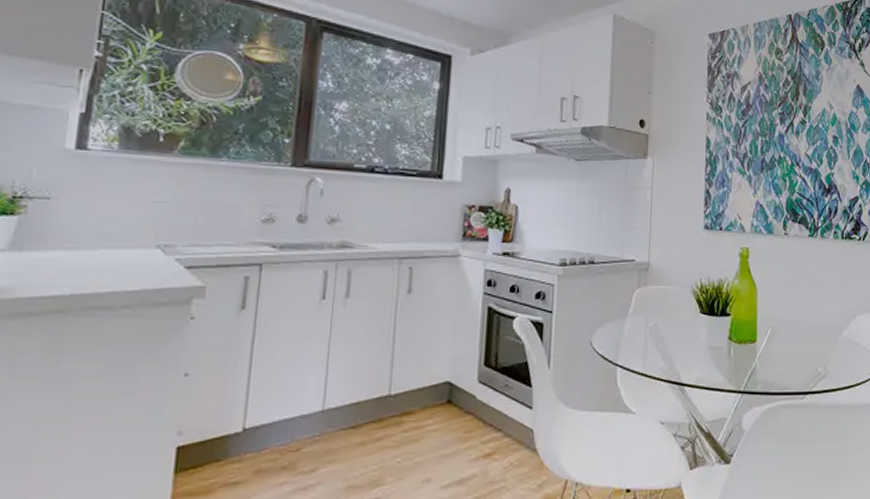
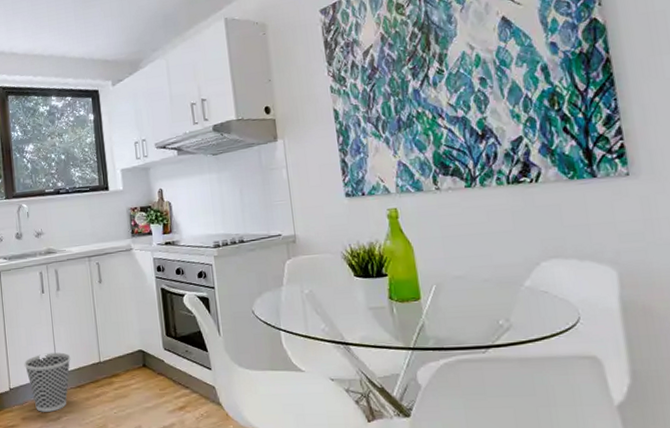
wastebasket: none [273,380,349,462] -> present [24,352,71,412]

